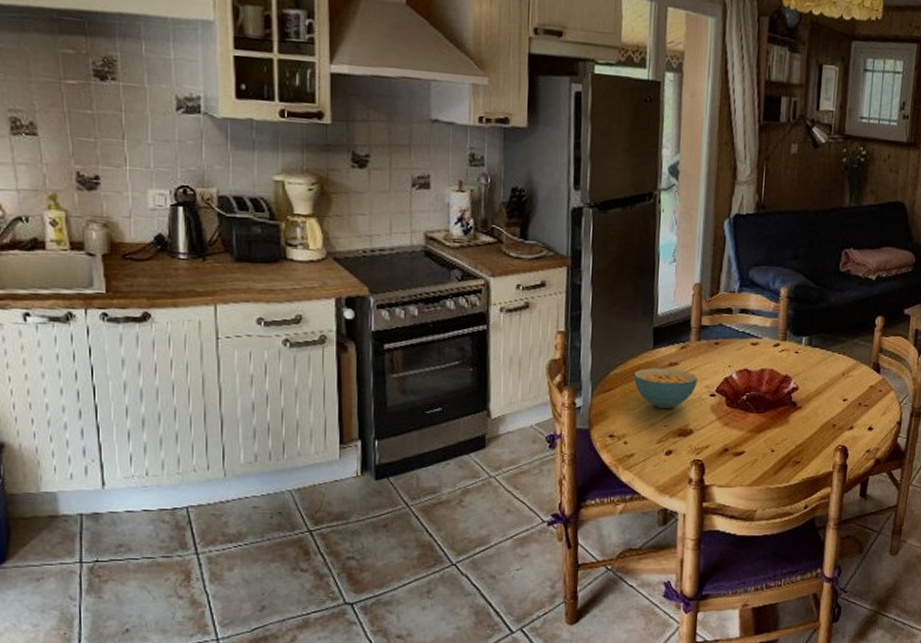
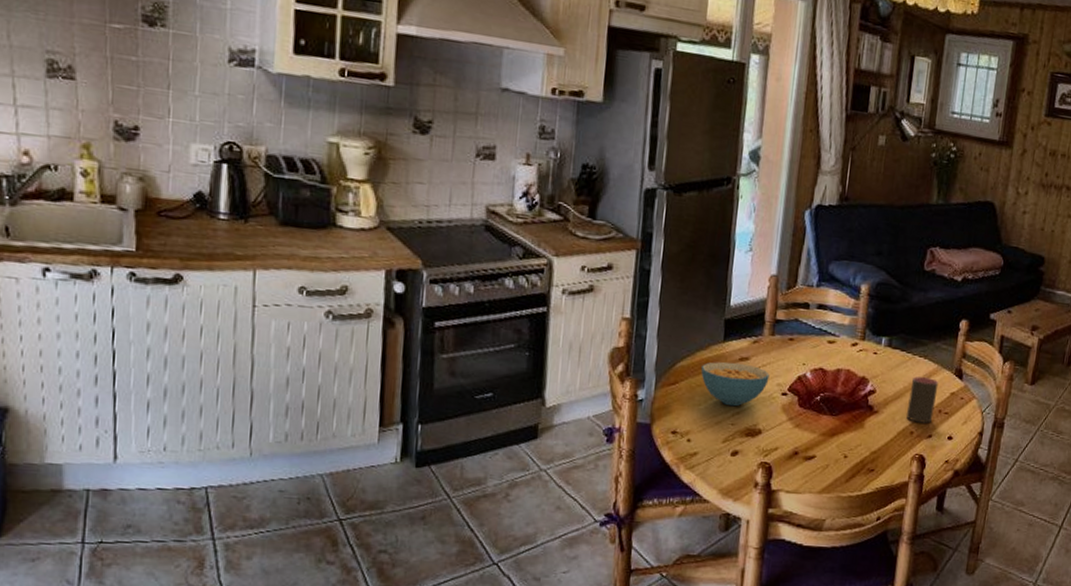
cup: none [828,372,858,416] -> present [906,376,939,423]

